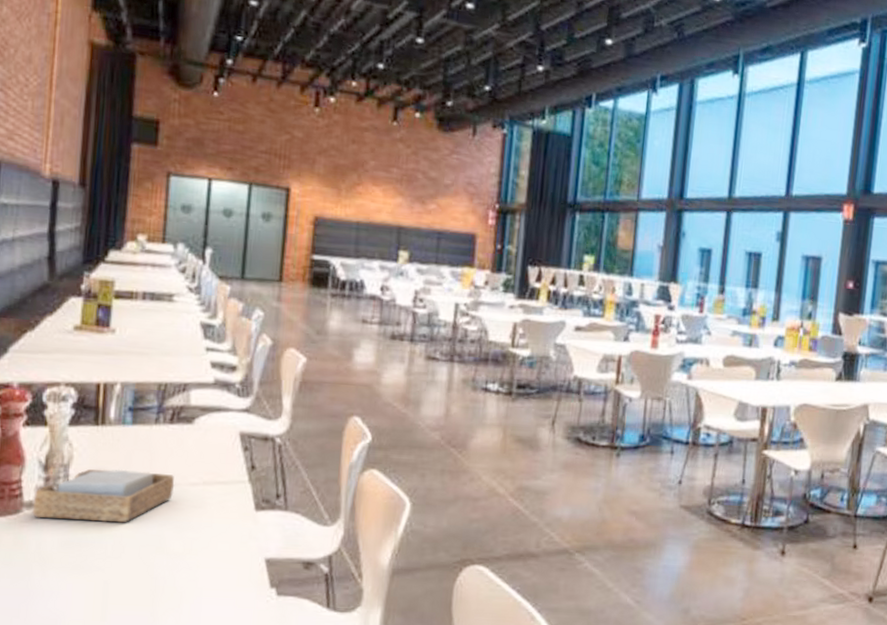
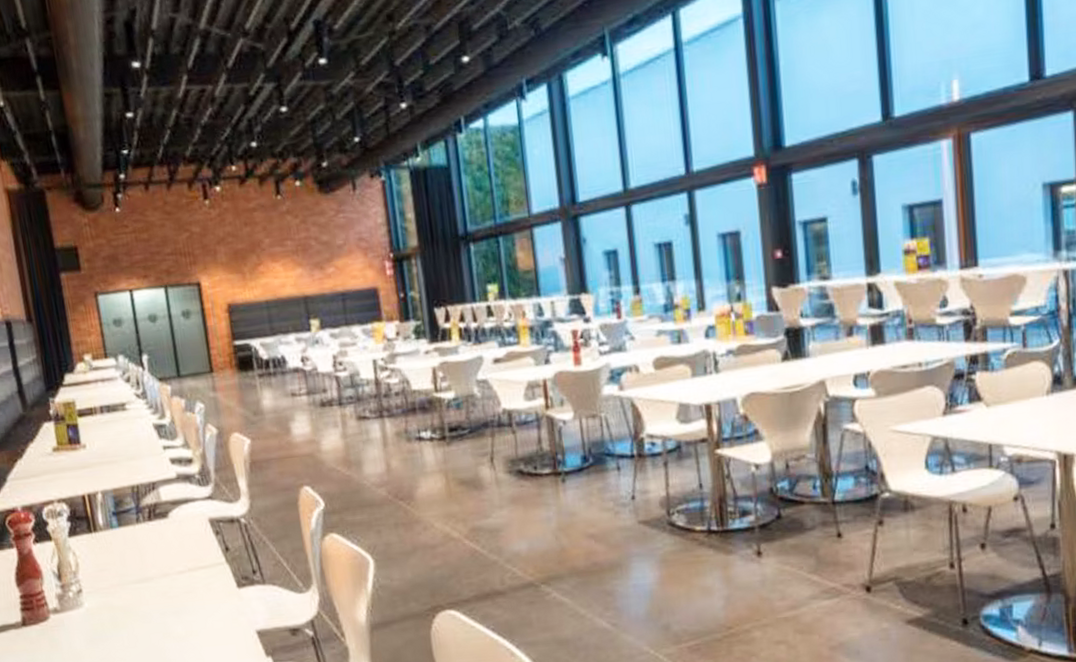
napkin holder: present [32,468,175,523] -> none [55,567,166,622]

